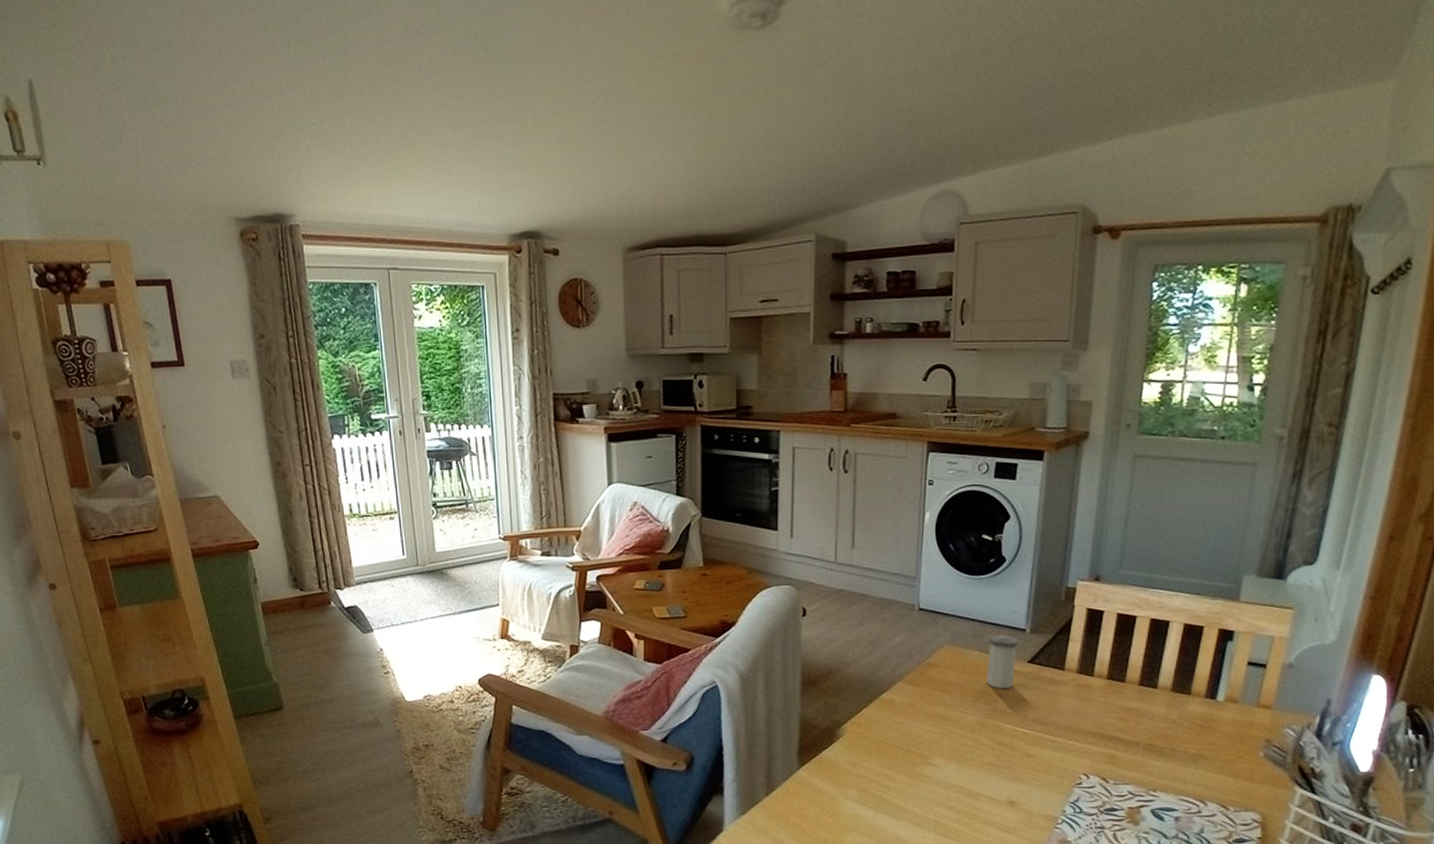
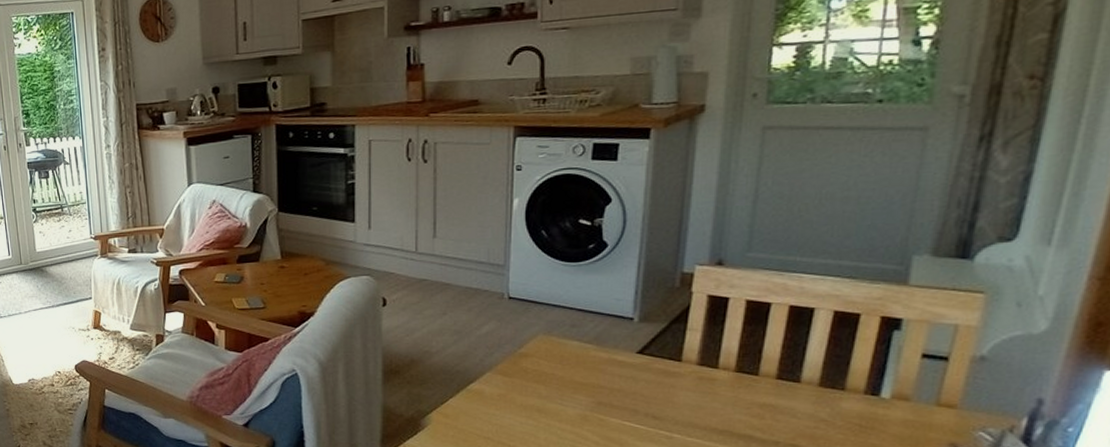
salt shaker: present [986,635,1018,688] -> none [588,324,625,380]

